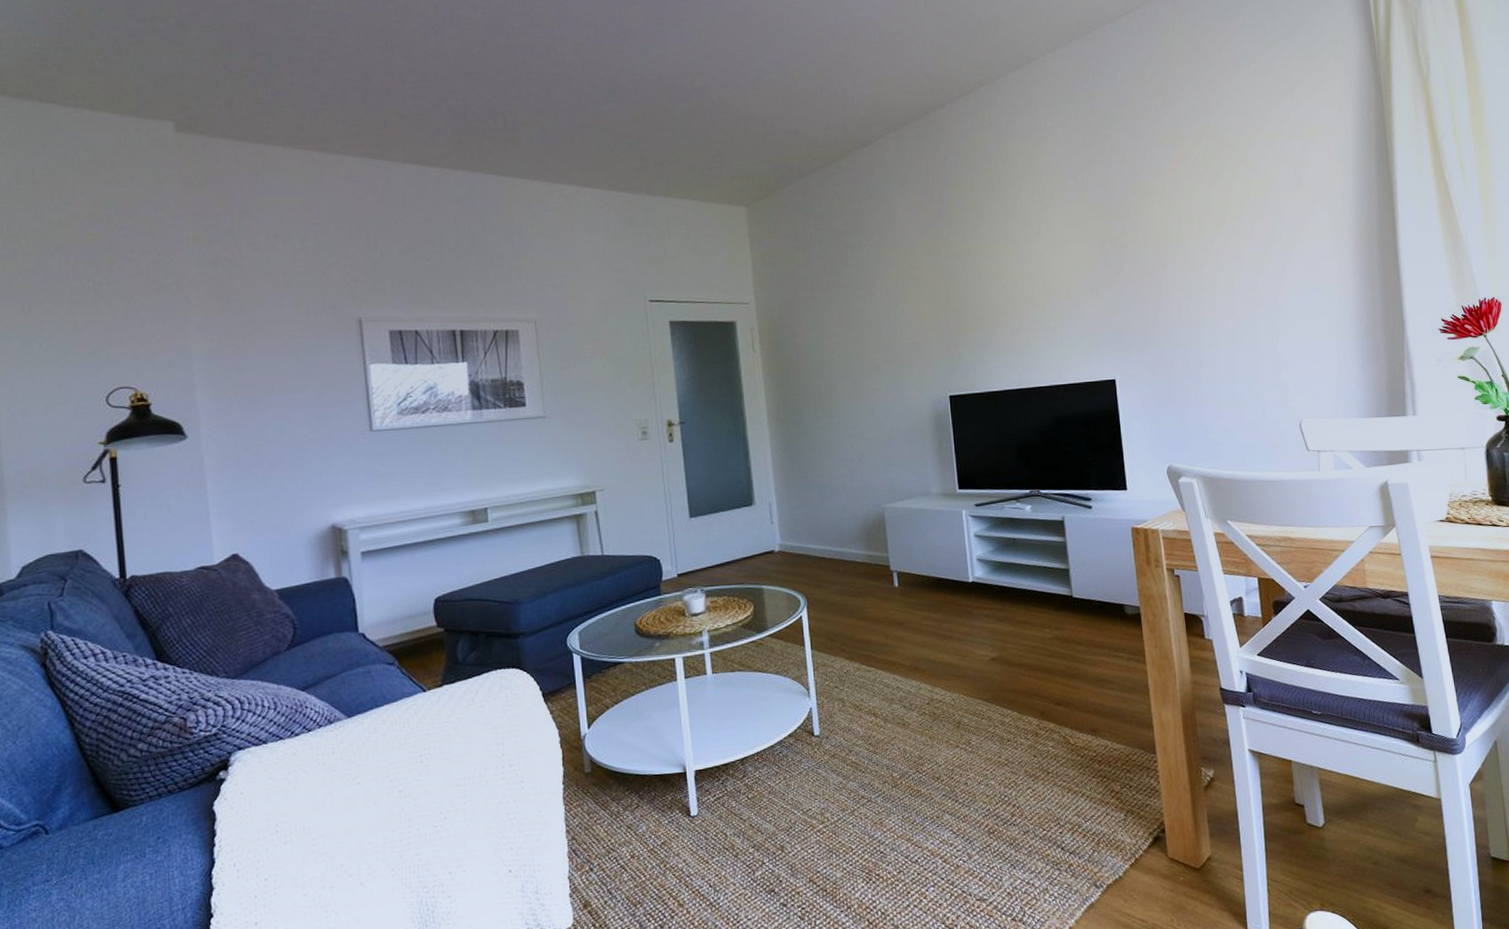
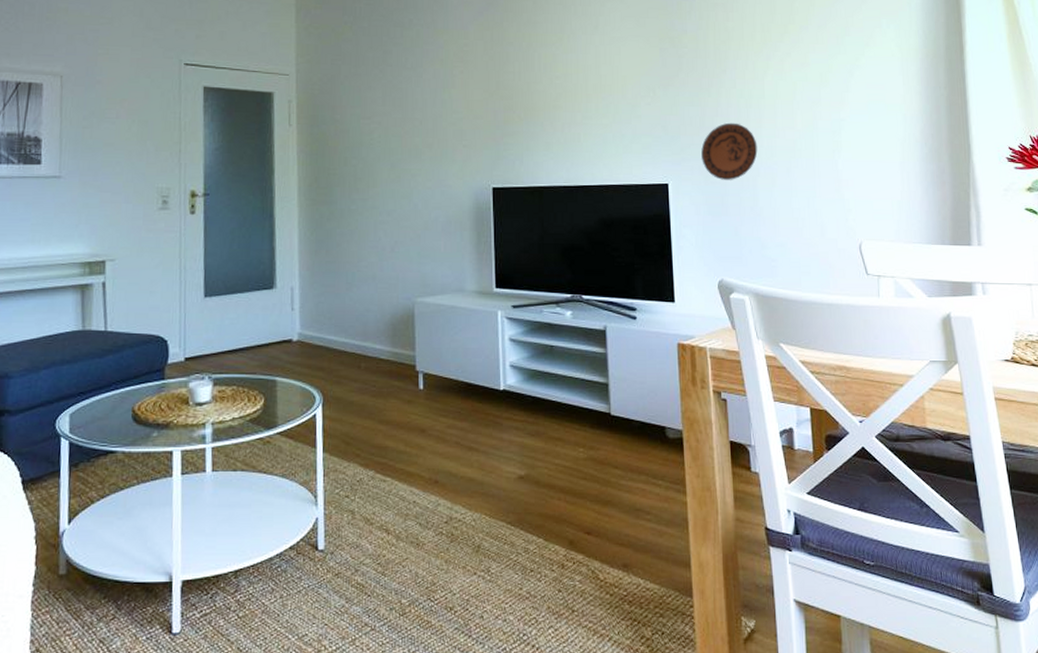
decorative plate: none [1145,316,1200,372] -> present [701,122,758,180]

